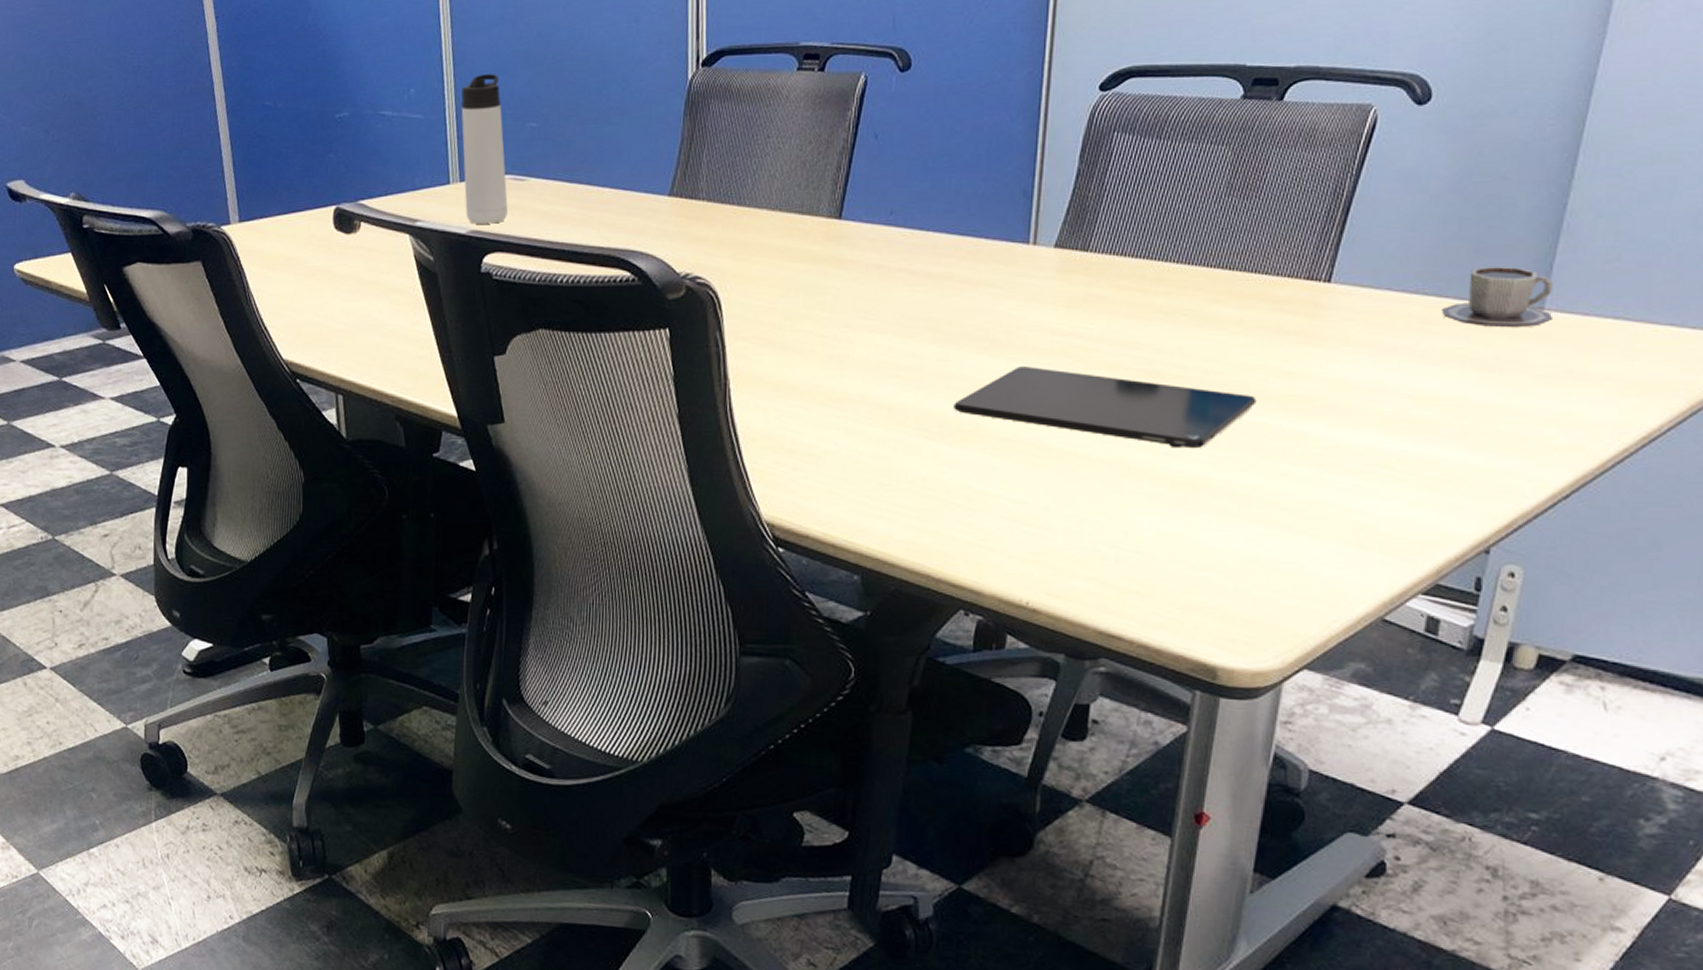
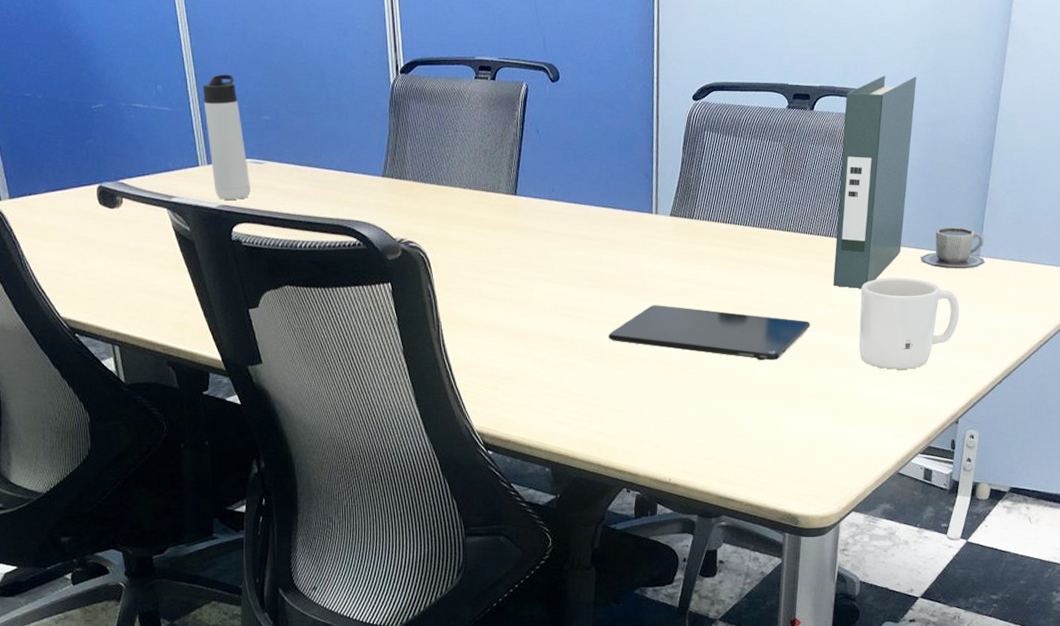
binder: none [1296,48,1454,353] -> present [833,75,917,289]
mug: none [1331,337,1503,471] -> present [858,277,959,370]

